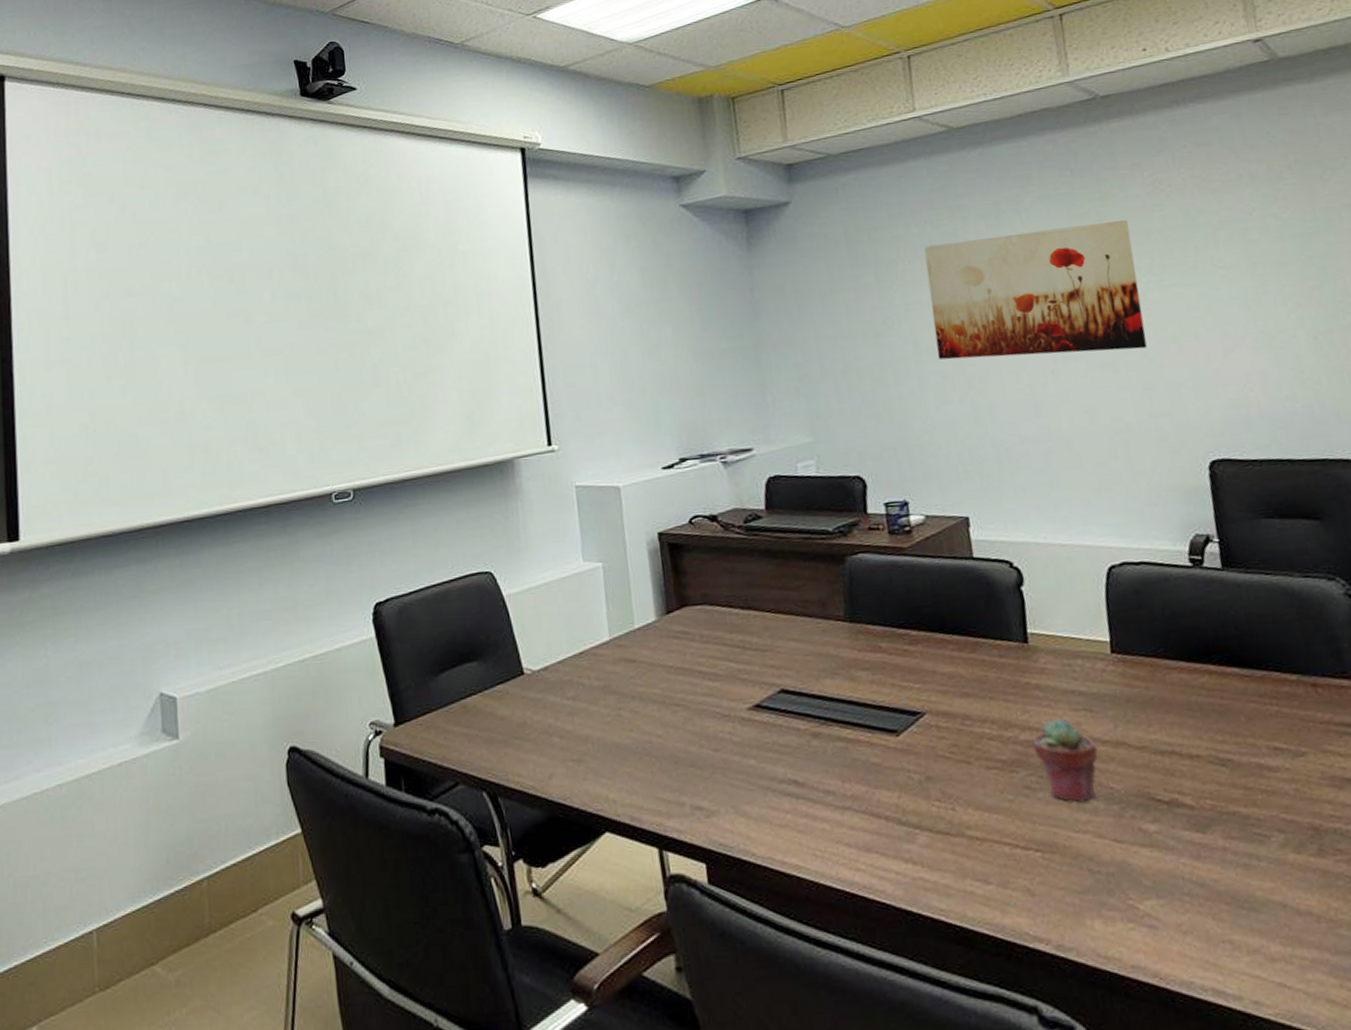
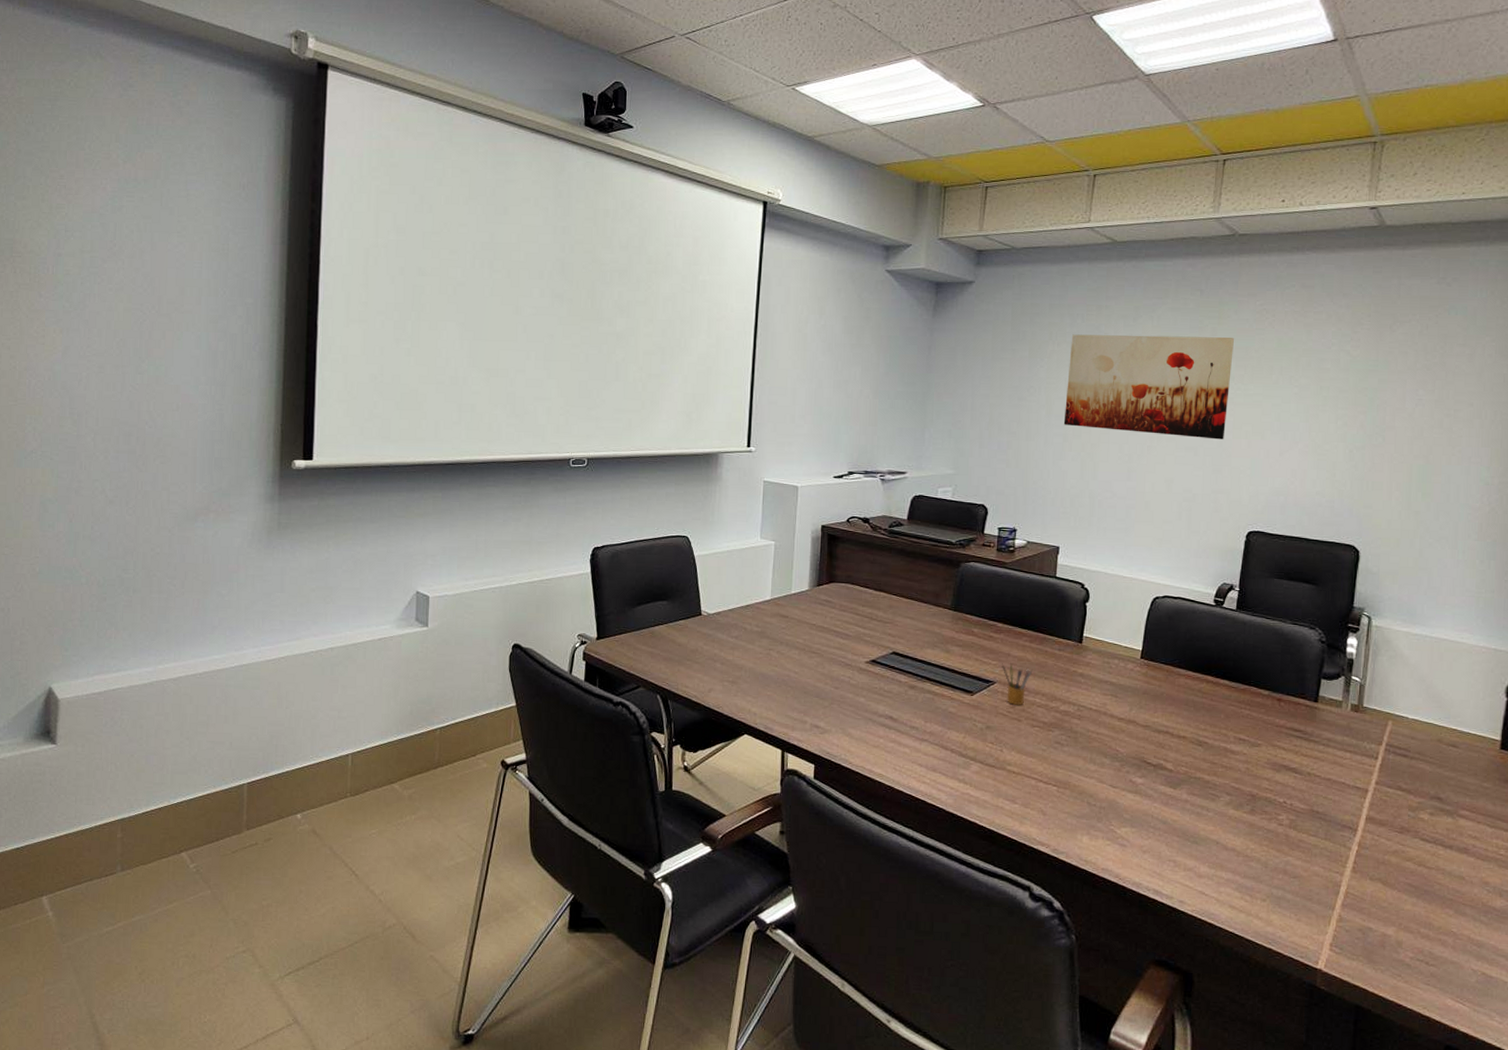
pencil box: none [928,684,972,742] -> present [1002,663,1033,705]
potted succulent: present [1032,719,1098,802] -> none [1069,699,1114,758]

